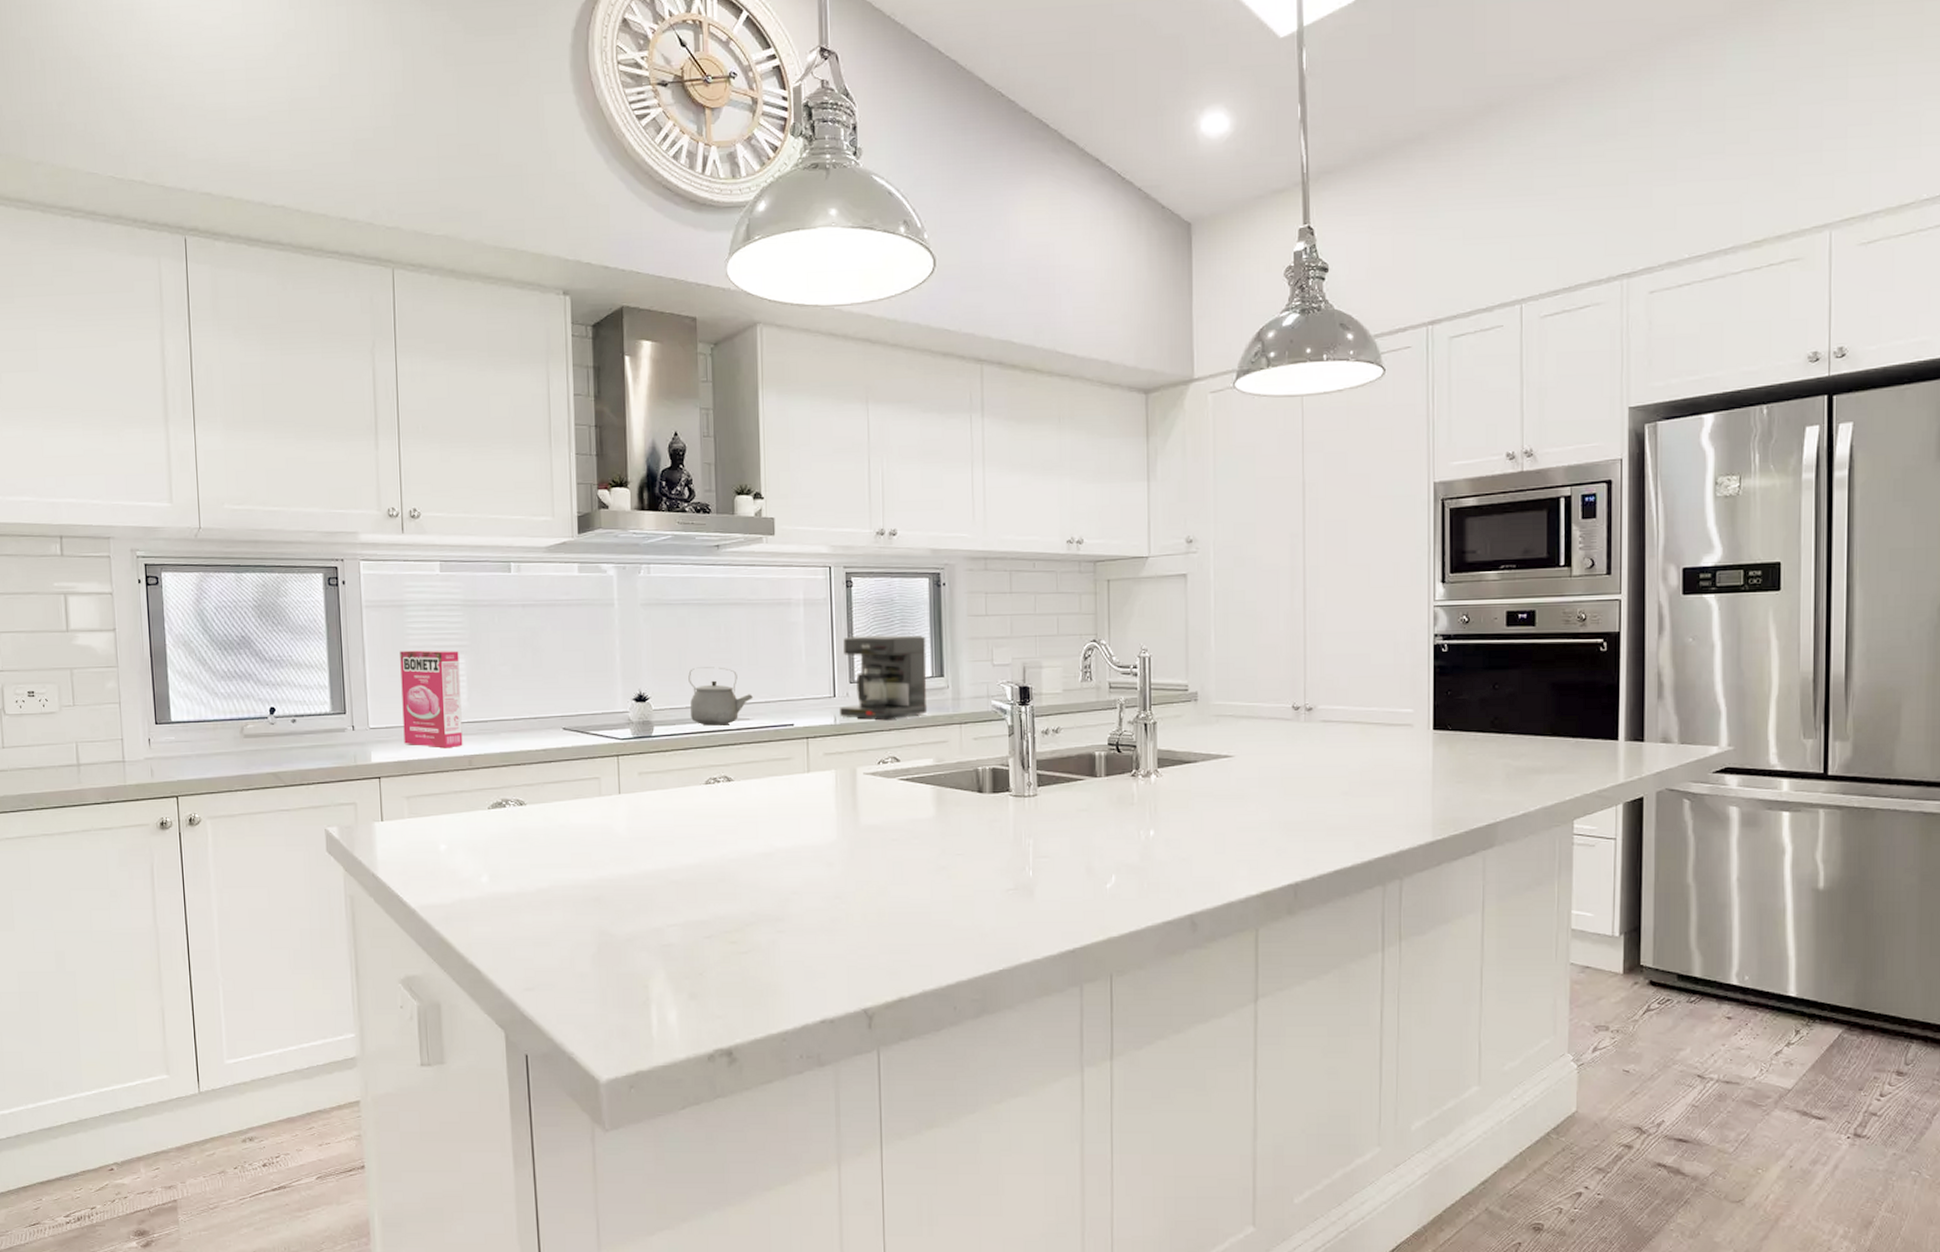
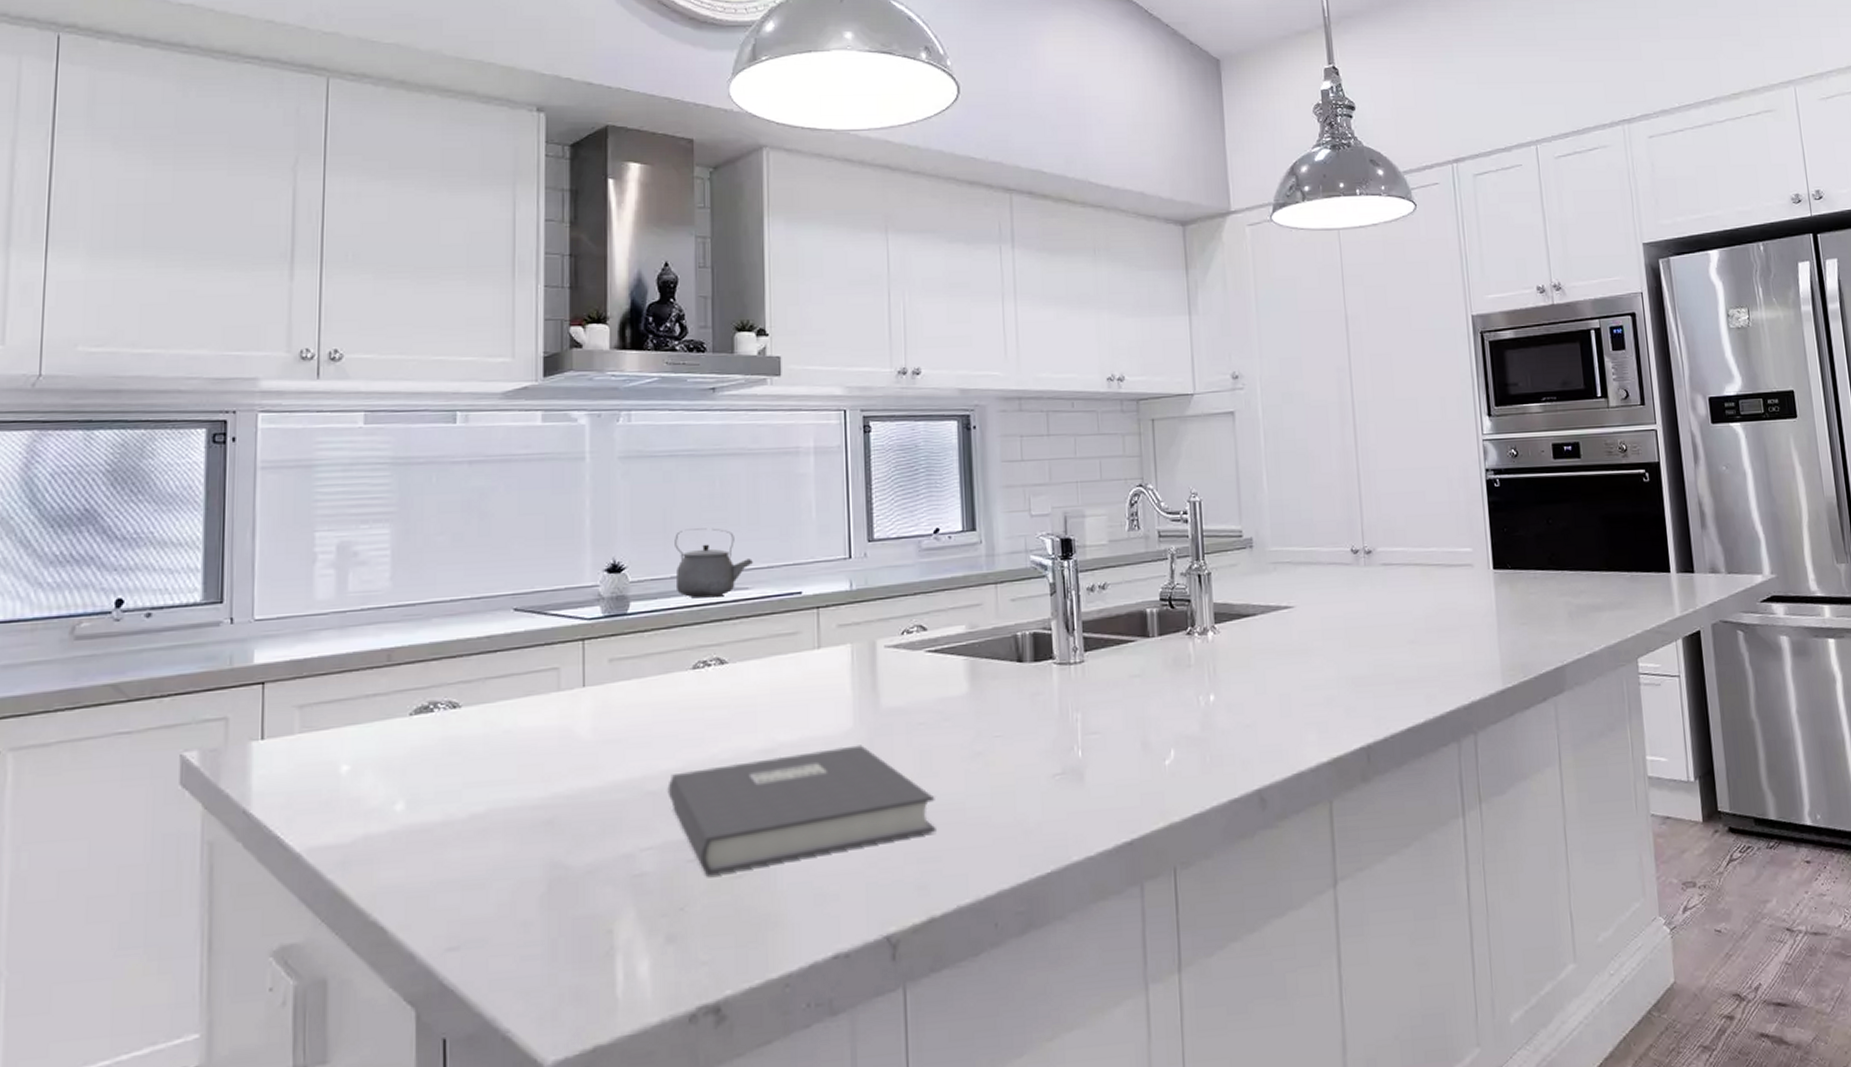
cereal box: present [400,650,463,749] -> none [301,519,383,641]
book: none [687,854,906,951] -> present [667,745,936,877]
coffee maker: present [839,635,928,719] -> none [855,484,958,582]

